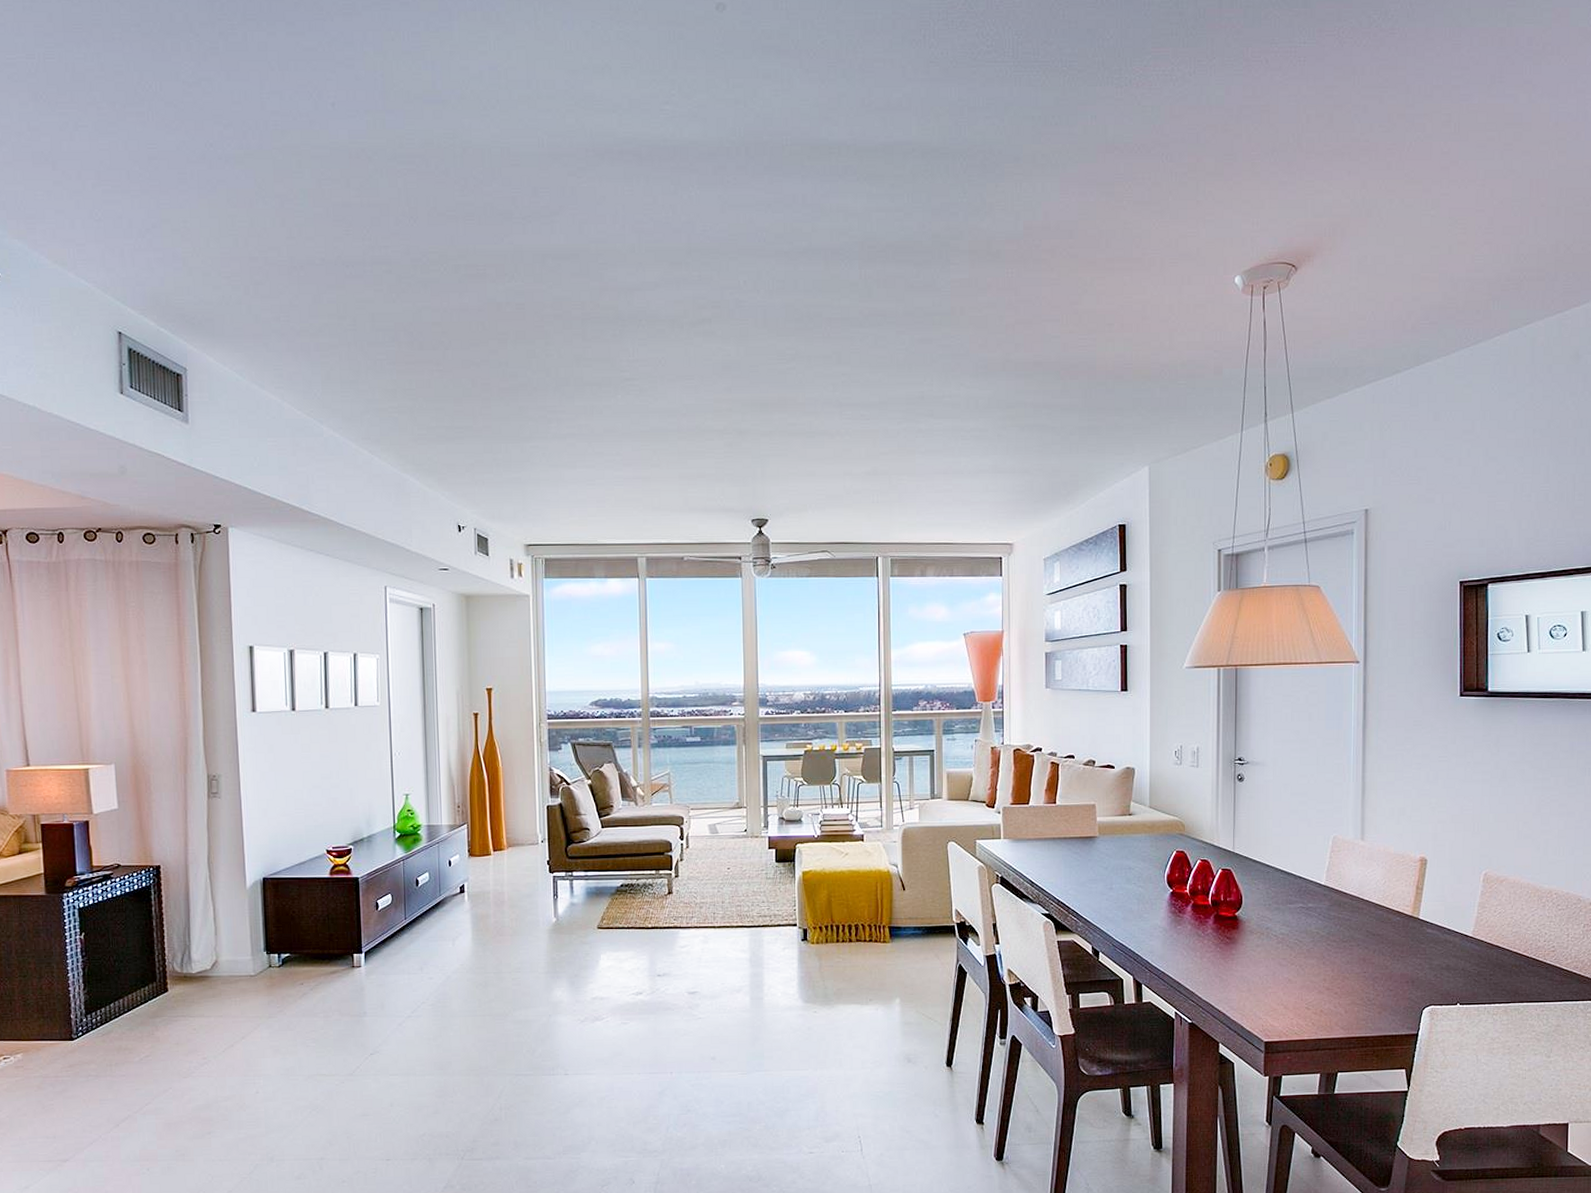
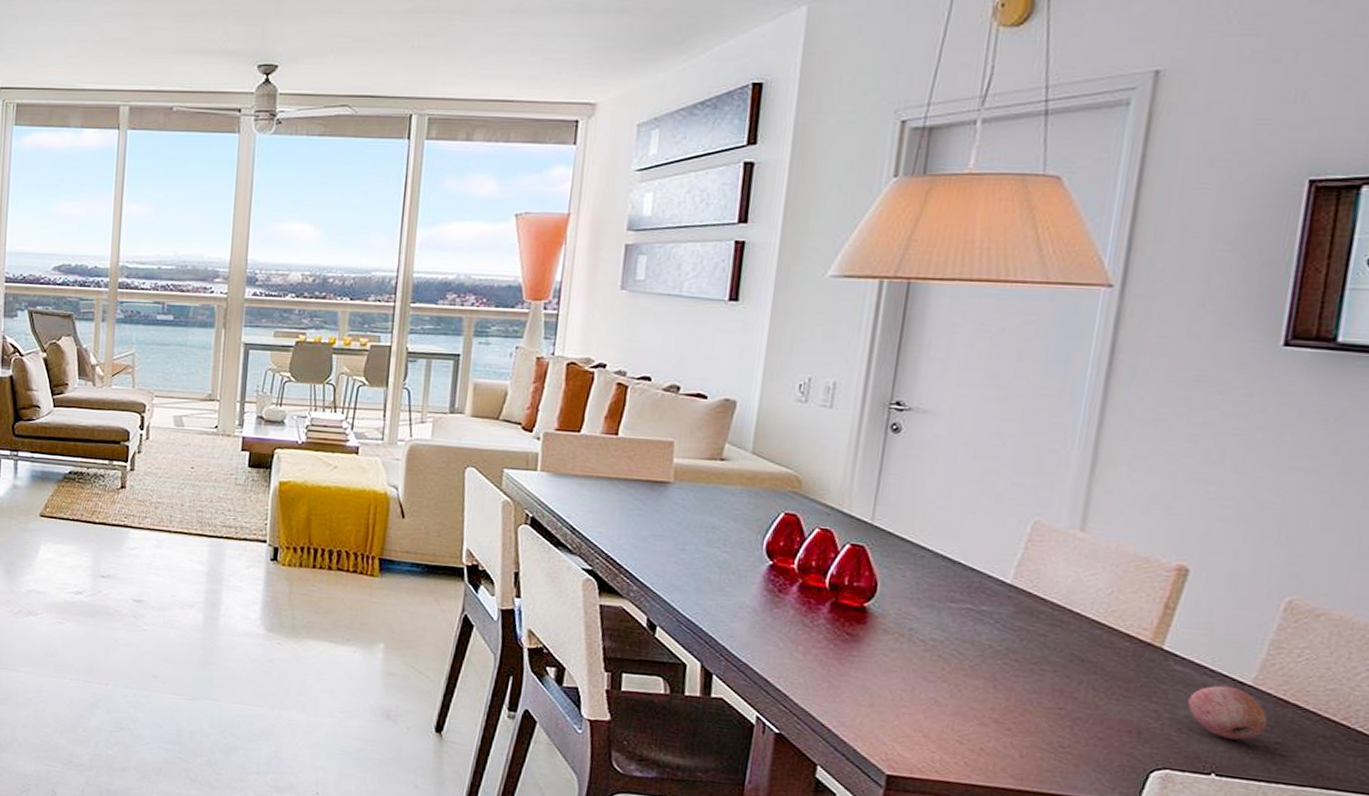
fruit: none [1438,939,1484,977] -> present [1188,685,1268,740]

